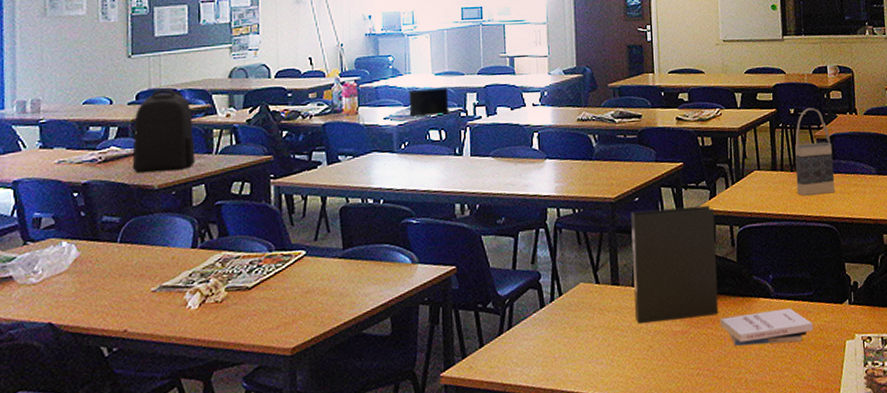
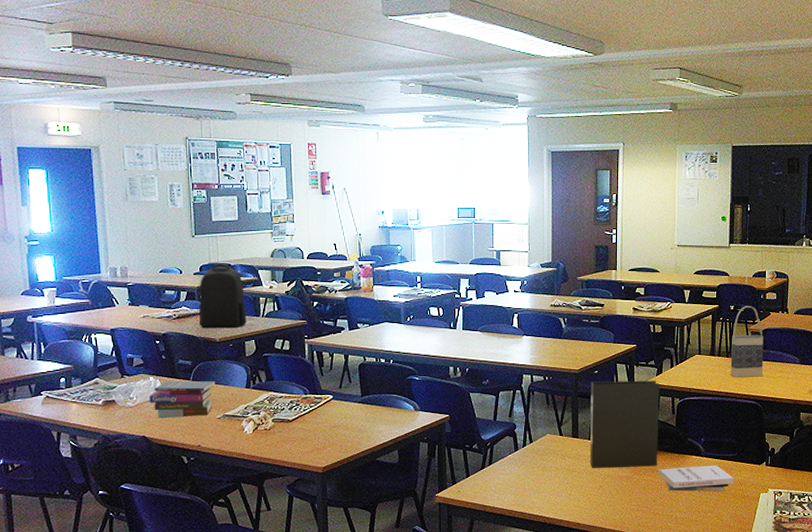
books: none [60,241,150,296] -> present [149,380,215,418]
laptop: present [409,87,449,116] -> none [414,273,446,295]

